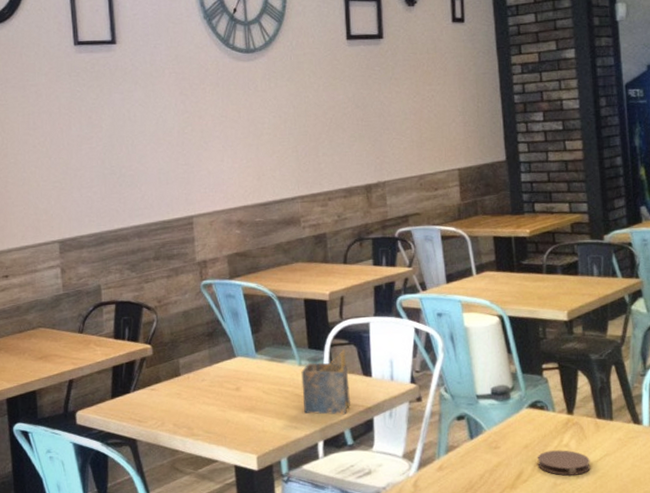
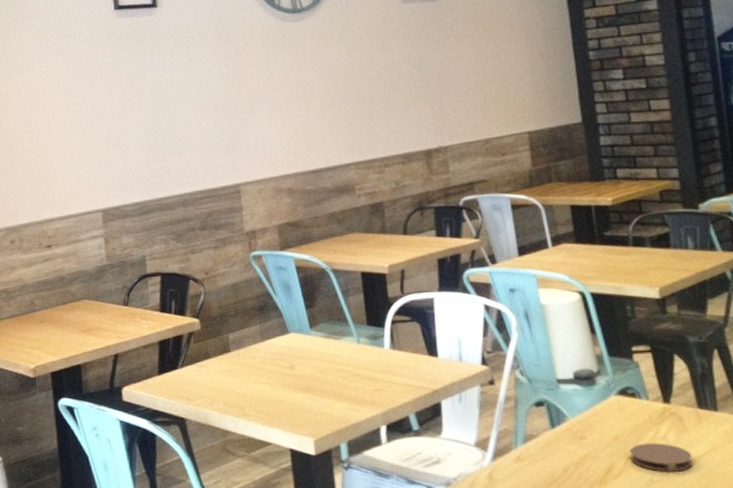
napkin holder: present [301,349,351,415] -> none [360,327,416,398]

